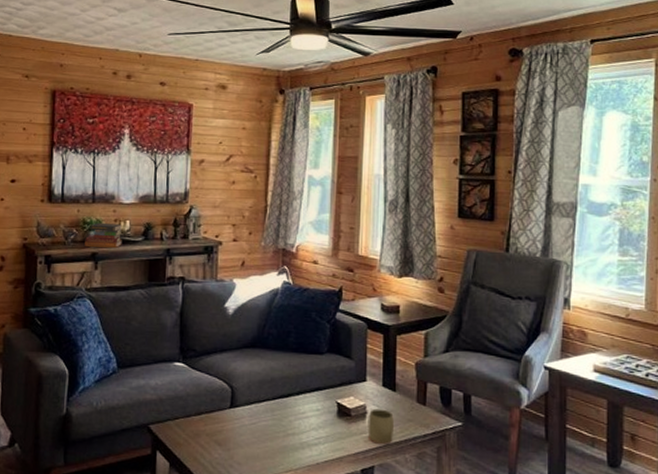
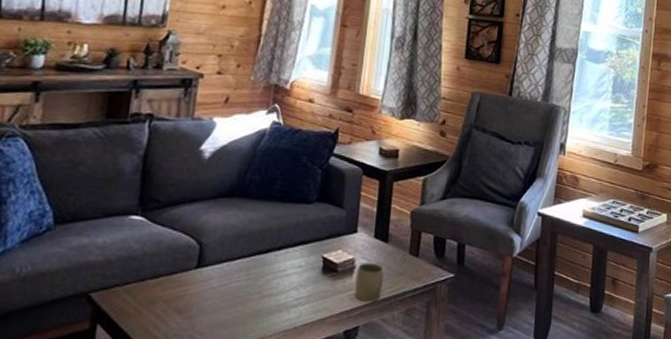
books: present [85,222,122,249] -> none [24,44,77,78]

